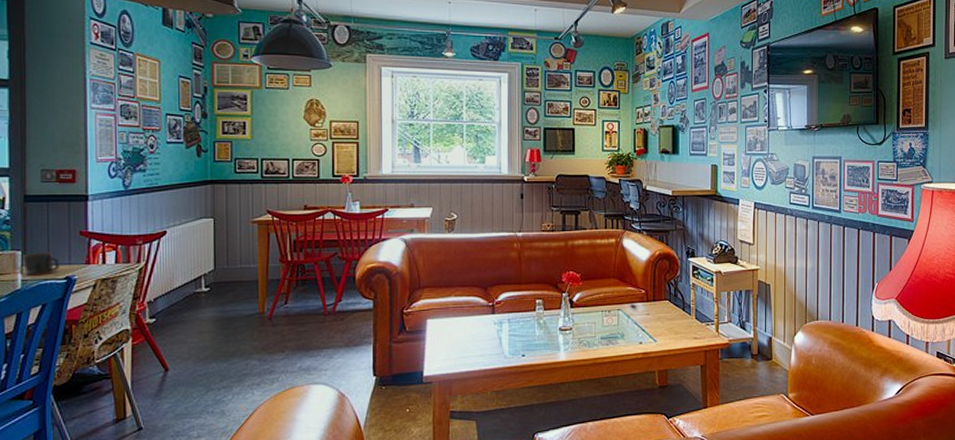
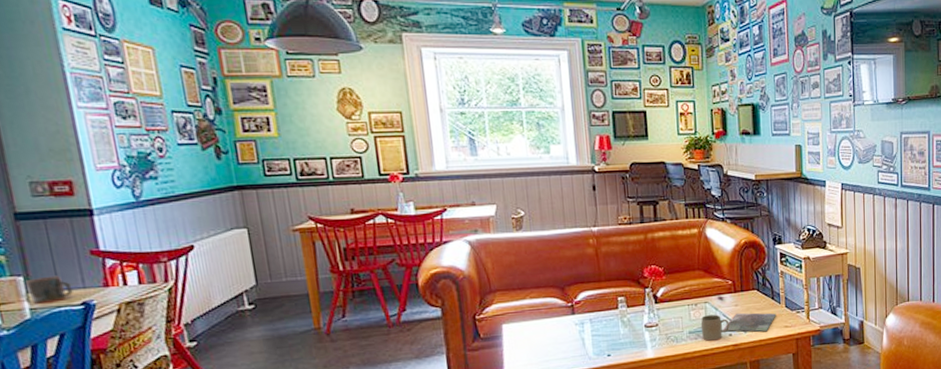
mug: none [612,322,640,348] -> present [700,314,729,341]
magazine: none [634,321,686,342] -> present [723,312,776,332]

